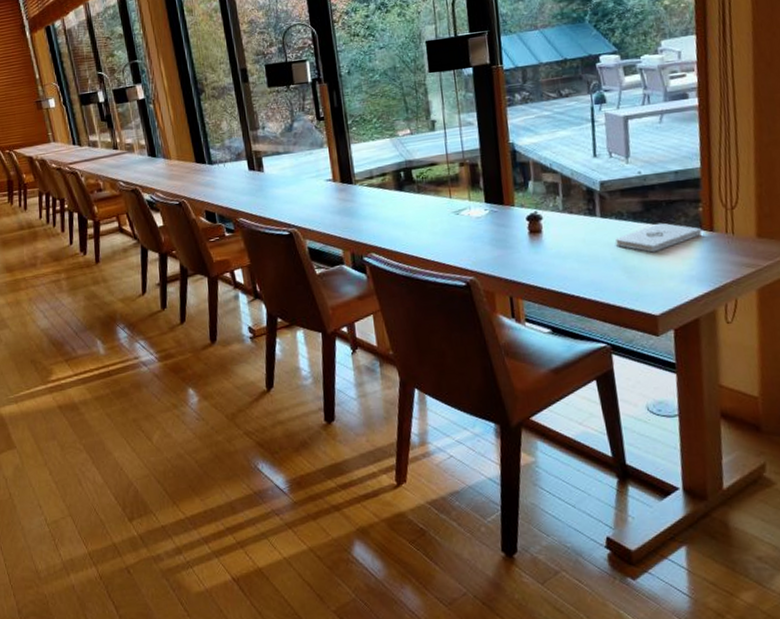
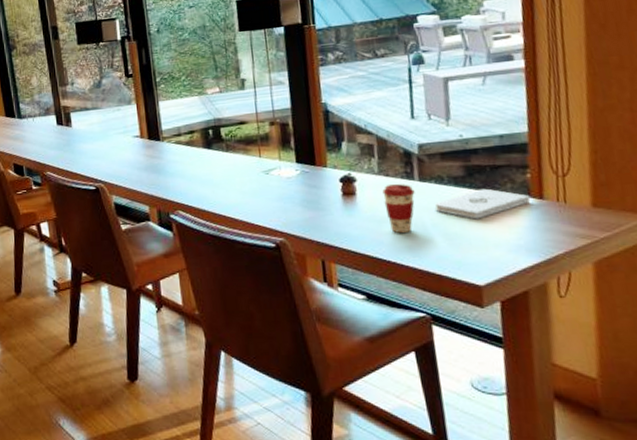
coffee cup: none [566,220,597,269] -> present [382,183,415,234]

